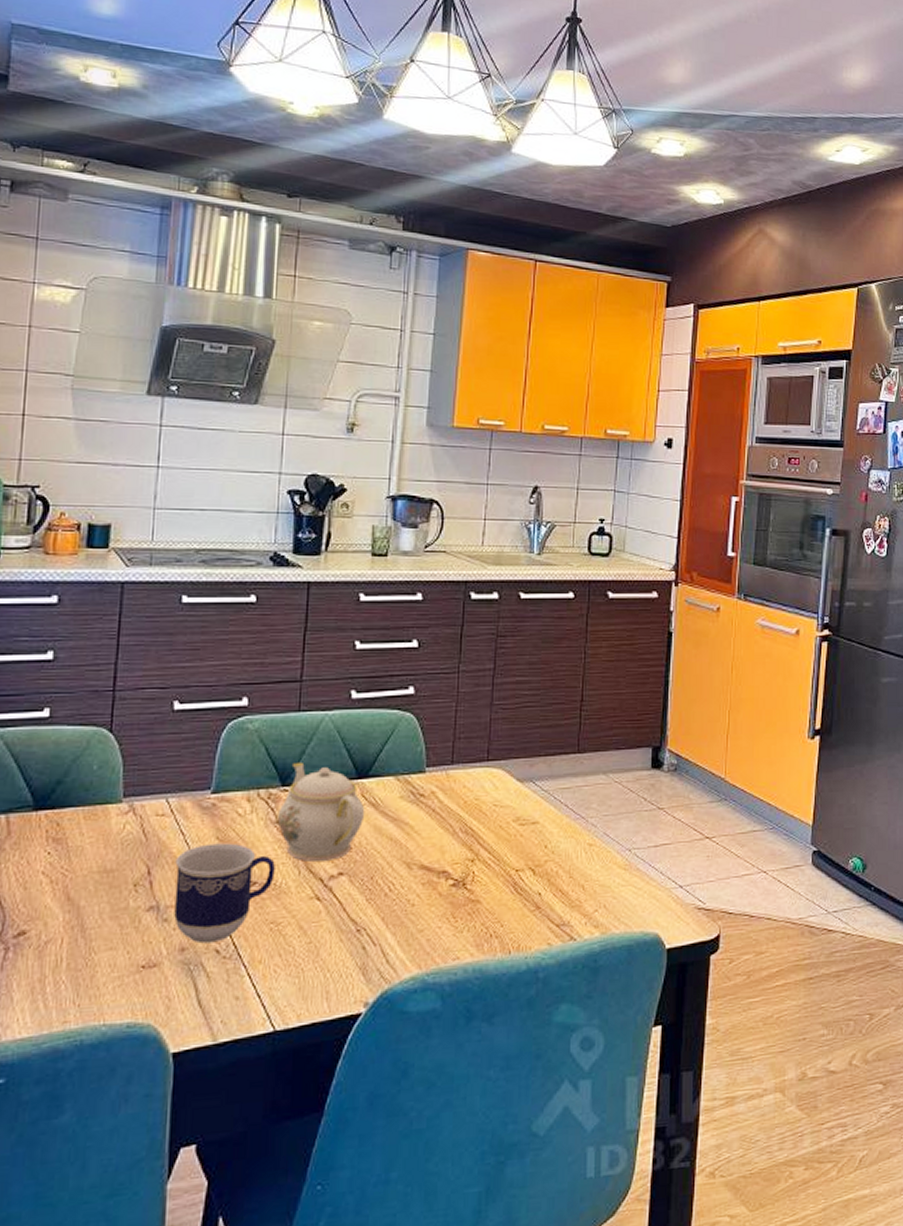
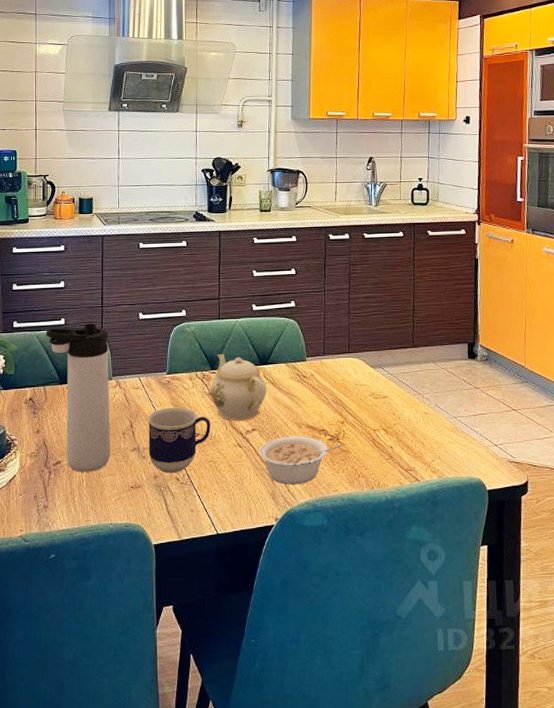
thermos bottle: none [16,716,121,947] -> present [46,323,110,472]
legume: none [346,881,471,953] -> present [259,436,343,485]

